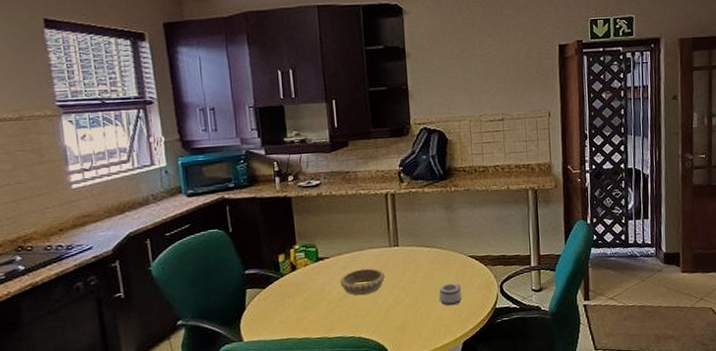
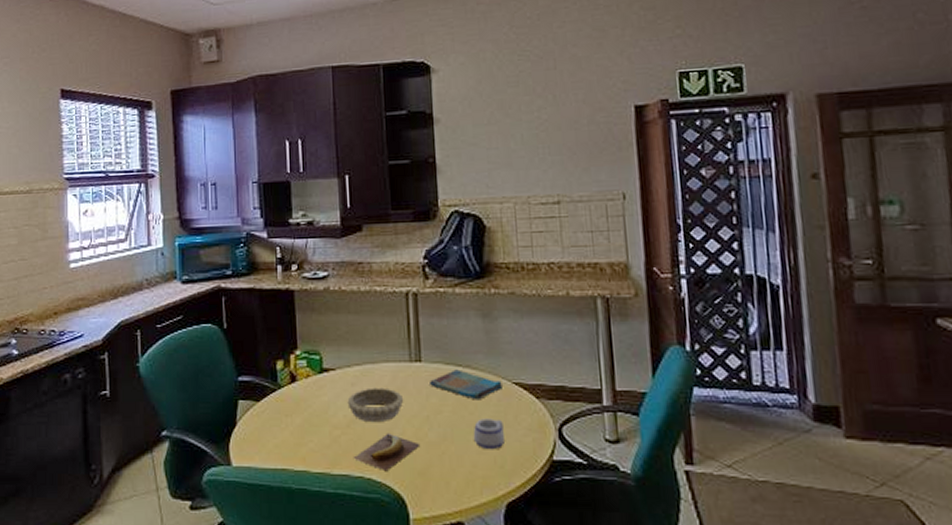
banana: none [345,302,399,331] -> present [353,433,421,472]
dish towel: none [405,249,461,271] -> present [430,369,504,400]

